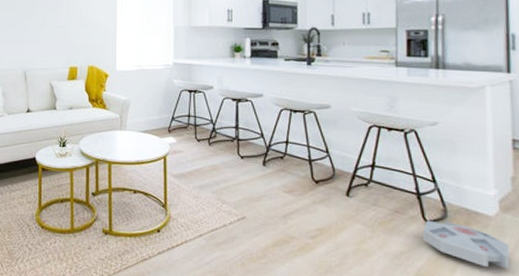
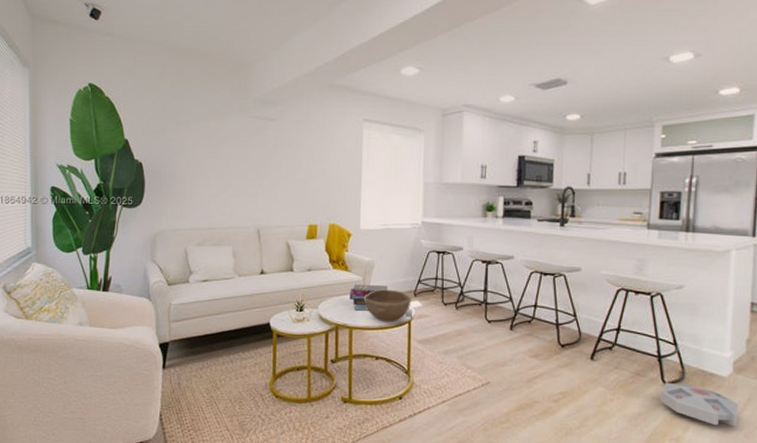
books: none [108,121,143,147] -> present [350,284,388,311]
bowl: none [122,126,166,158] -> present [364,289,411,323]

